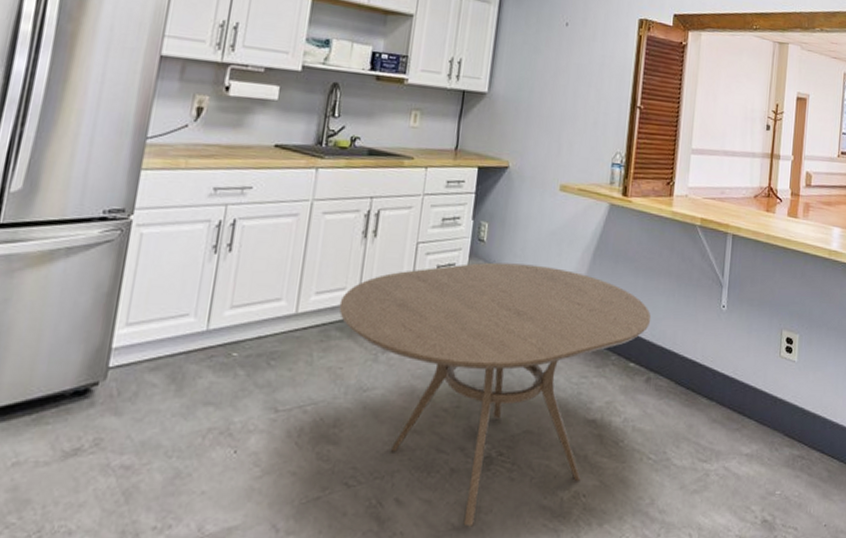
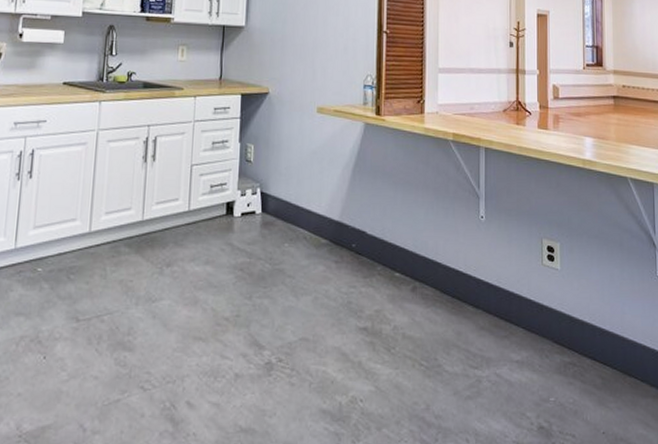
dining table: present [338,262,652,527] -> none [126,181,413,429]

